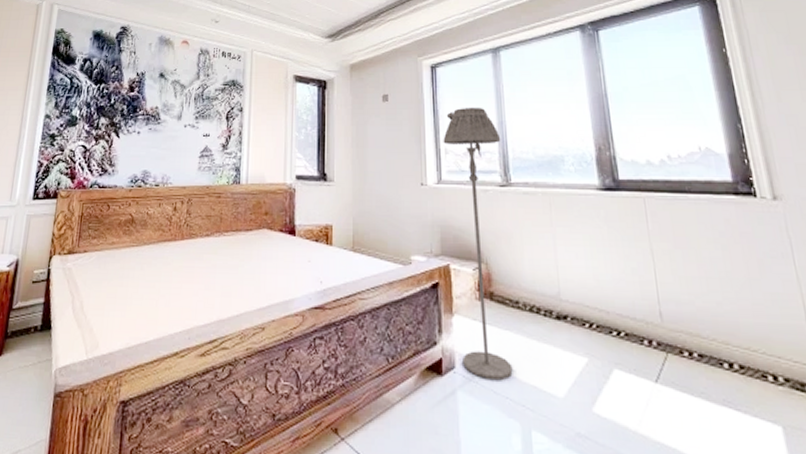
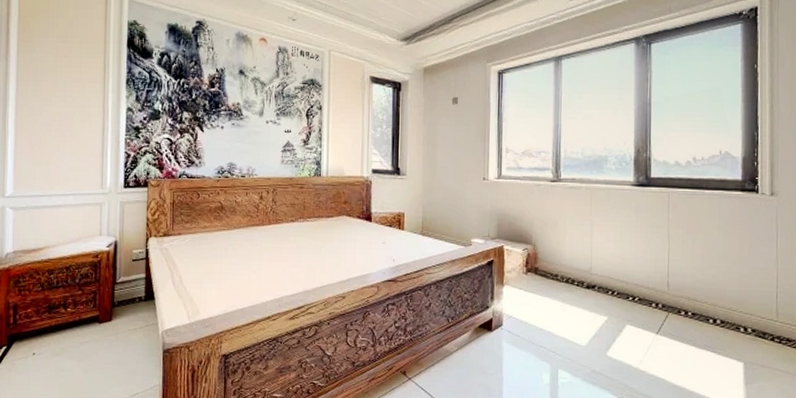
floor lamp: present [443,107,513,381] -> none [505,111,556,335]

